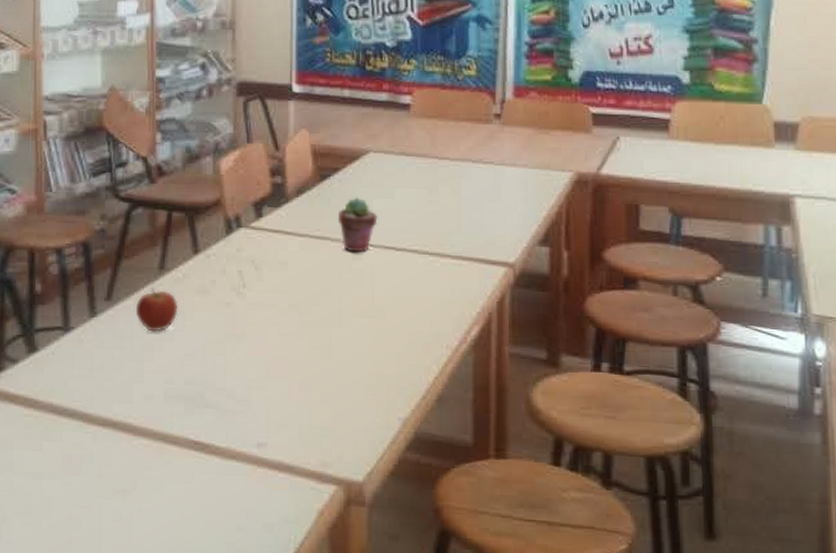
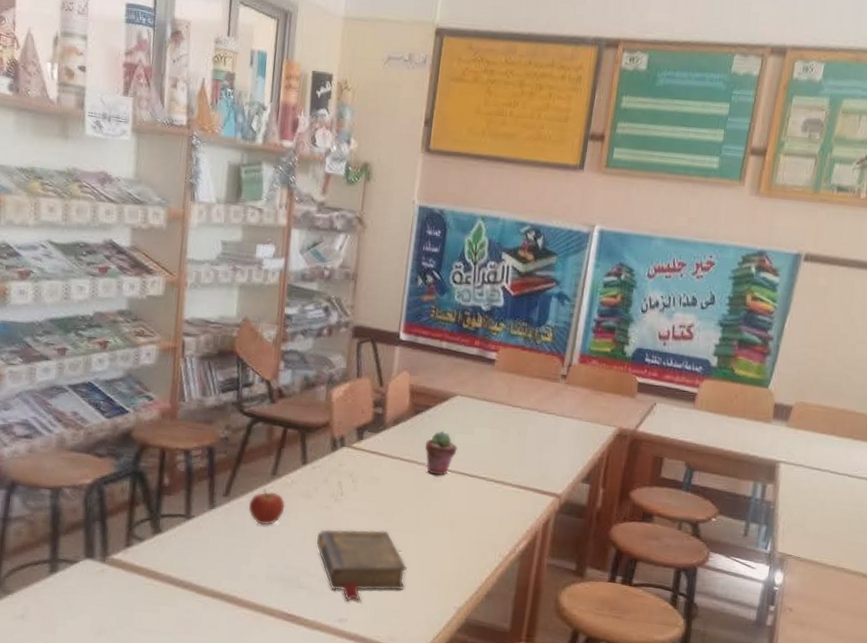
book: none [219,326,333,420] -> present [316,529,407,602]

